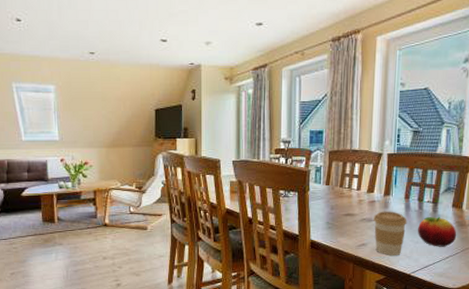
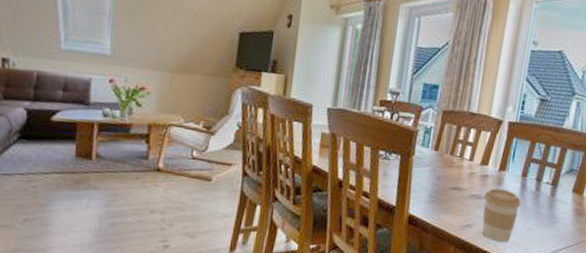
fruit: present [418,217,457,247] -> none [531,200,574,237]

